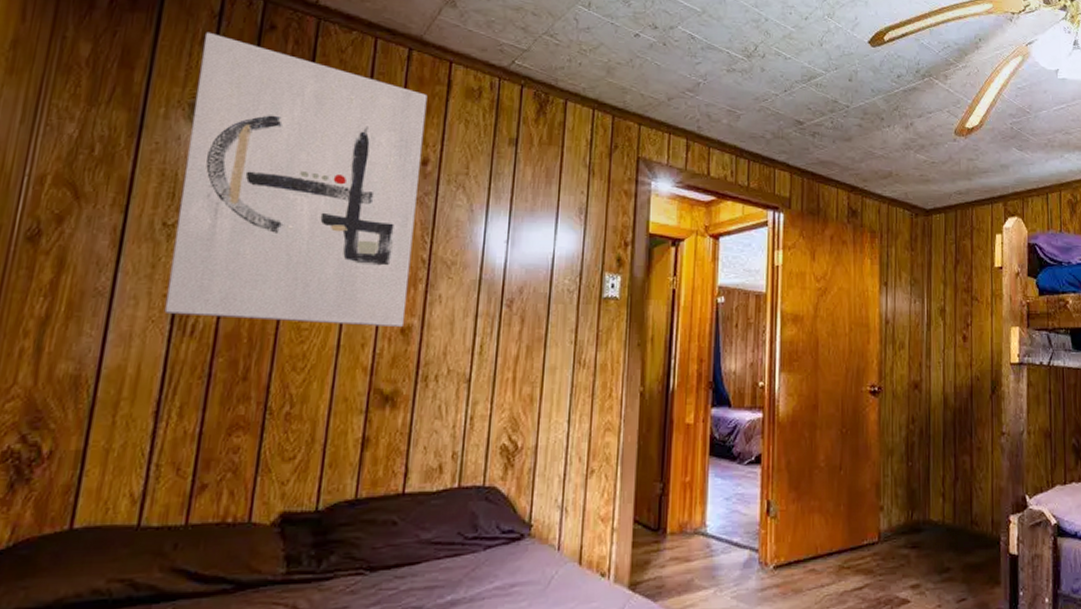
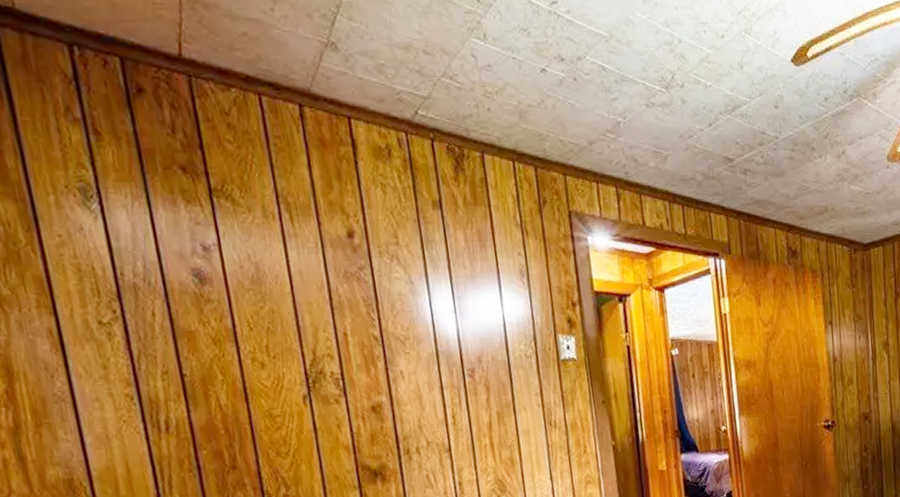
wall art: present [164,32,428,328] -> none [67,101,373,413]

